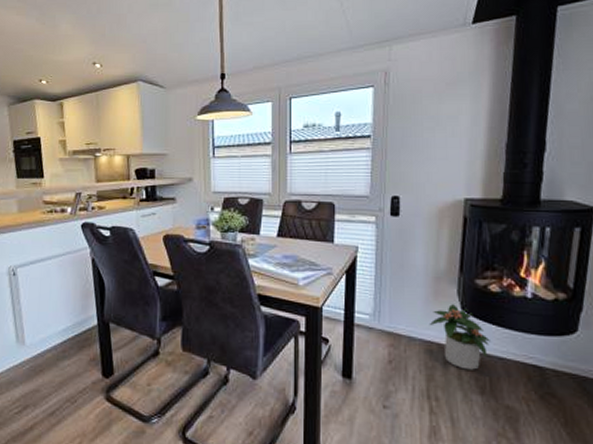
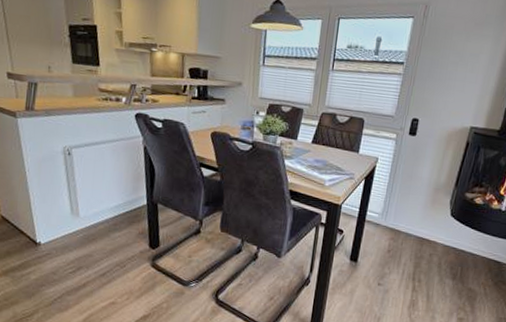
potted plant: present [429,304,490,370] -> none [423,211,467,261]

